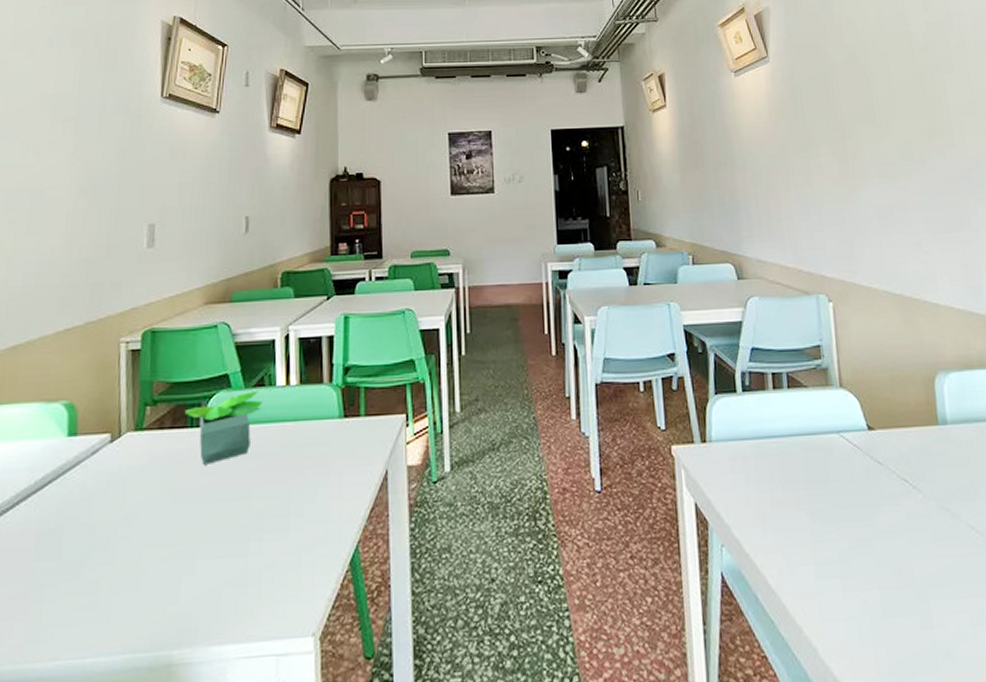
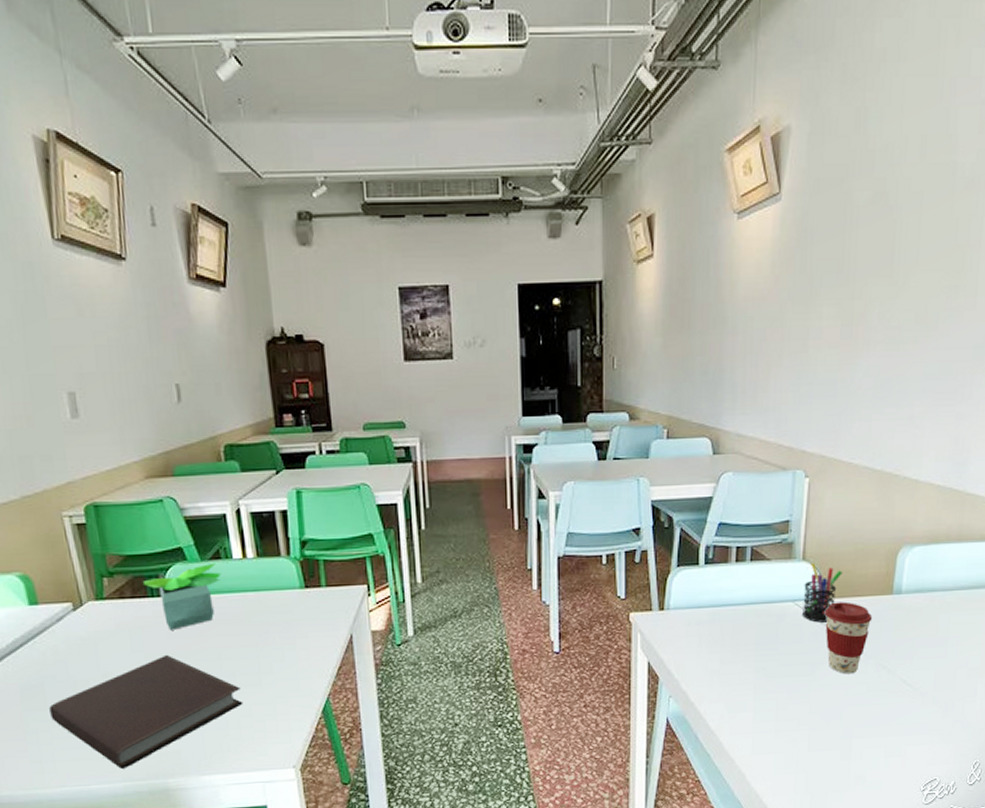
notebook: none [61,493,267,636] -> present [49,654,243,769]
pen holder: none [845,390,883,457] -> present [802,562,842,623]
coffee cup: none [871,433,923,519] -> present [824,601,873,674]

